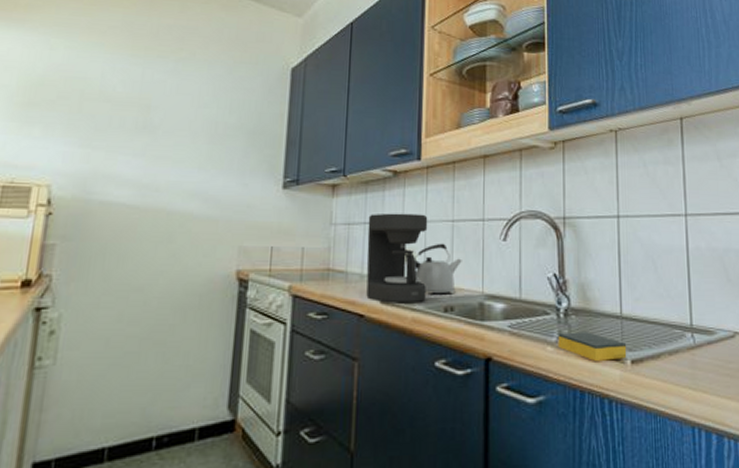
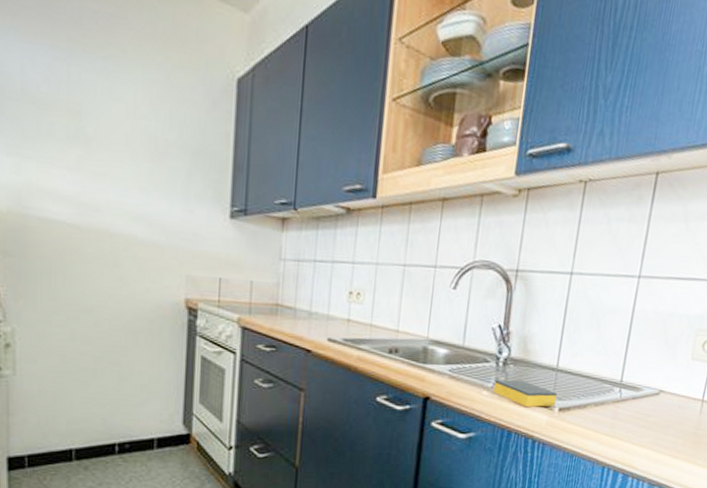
coffee maker: present [366,213,428,304] -> none [314,252,380,343]
kettle: present [413,243,462,295] -> none [362,286,410,338]

